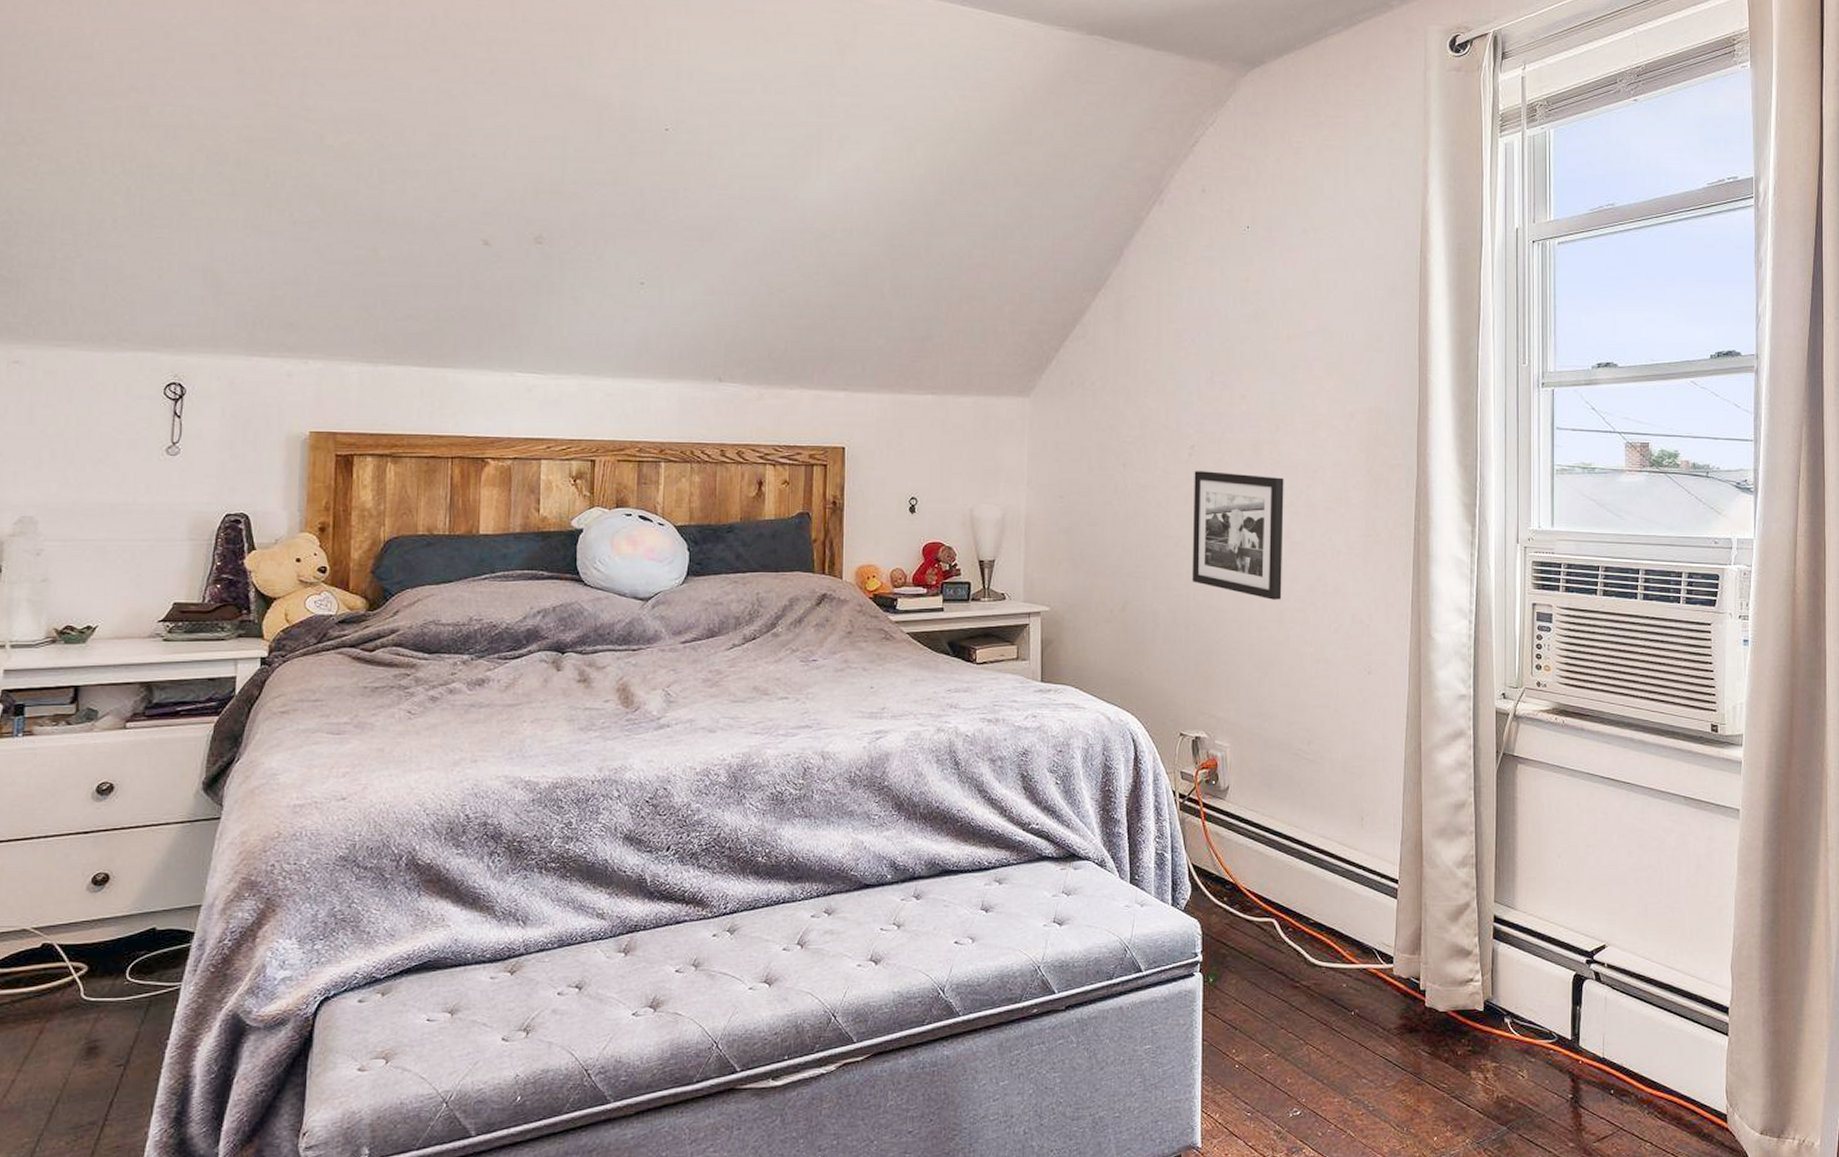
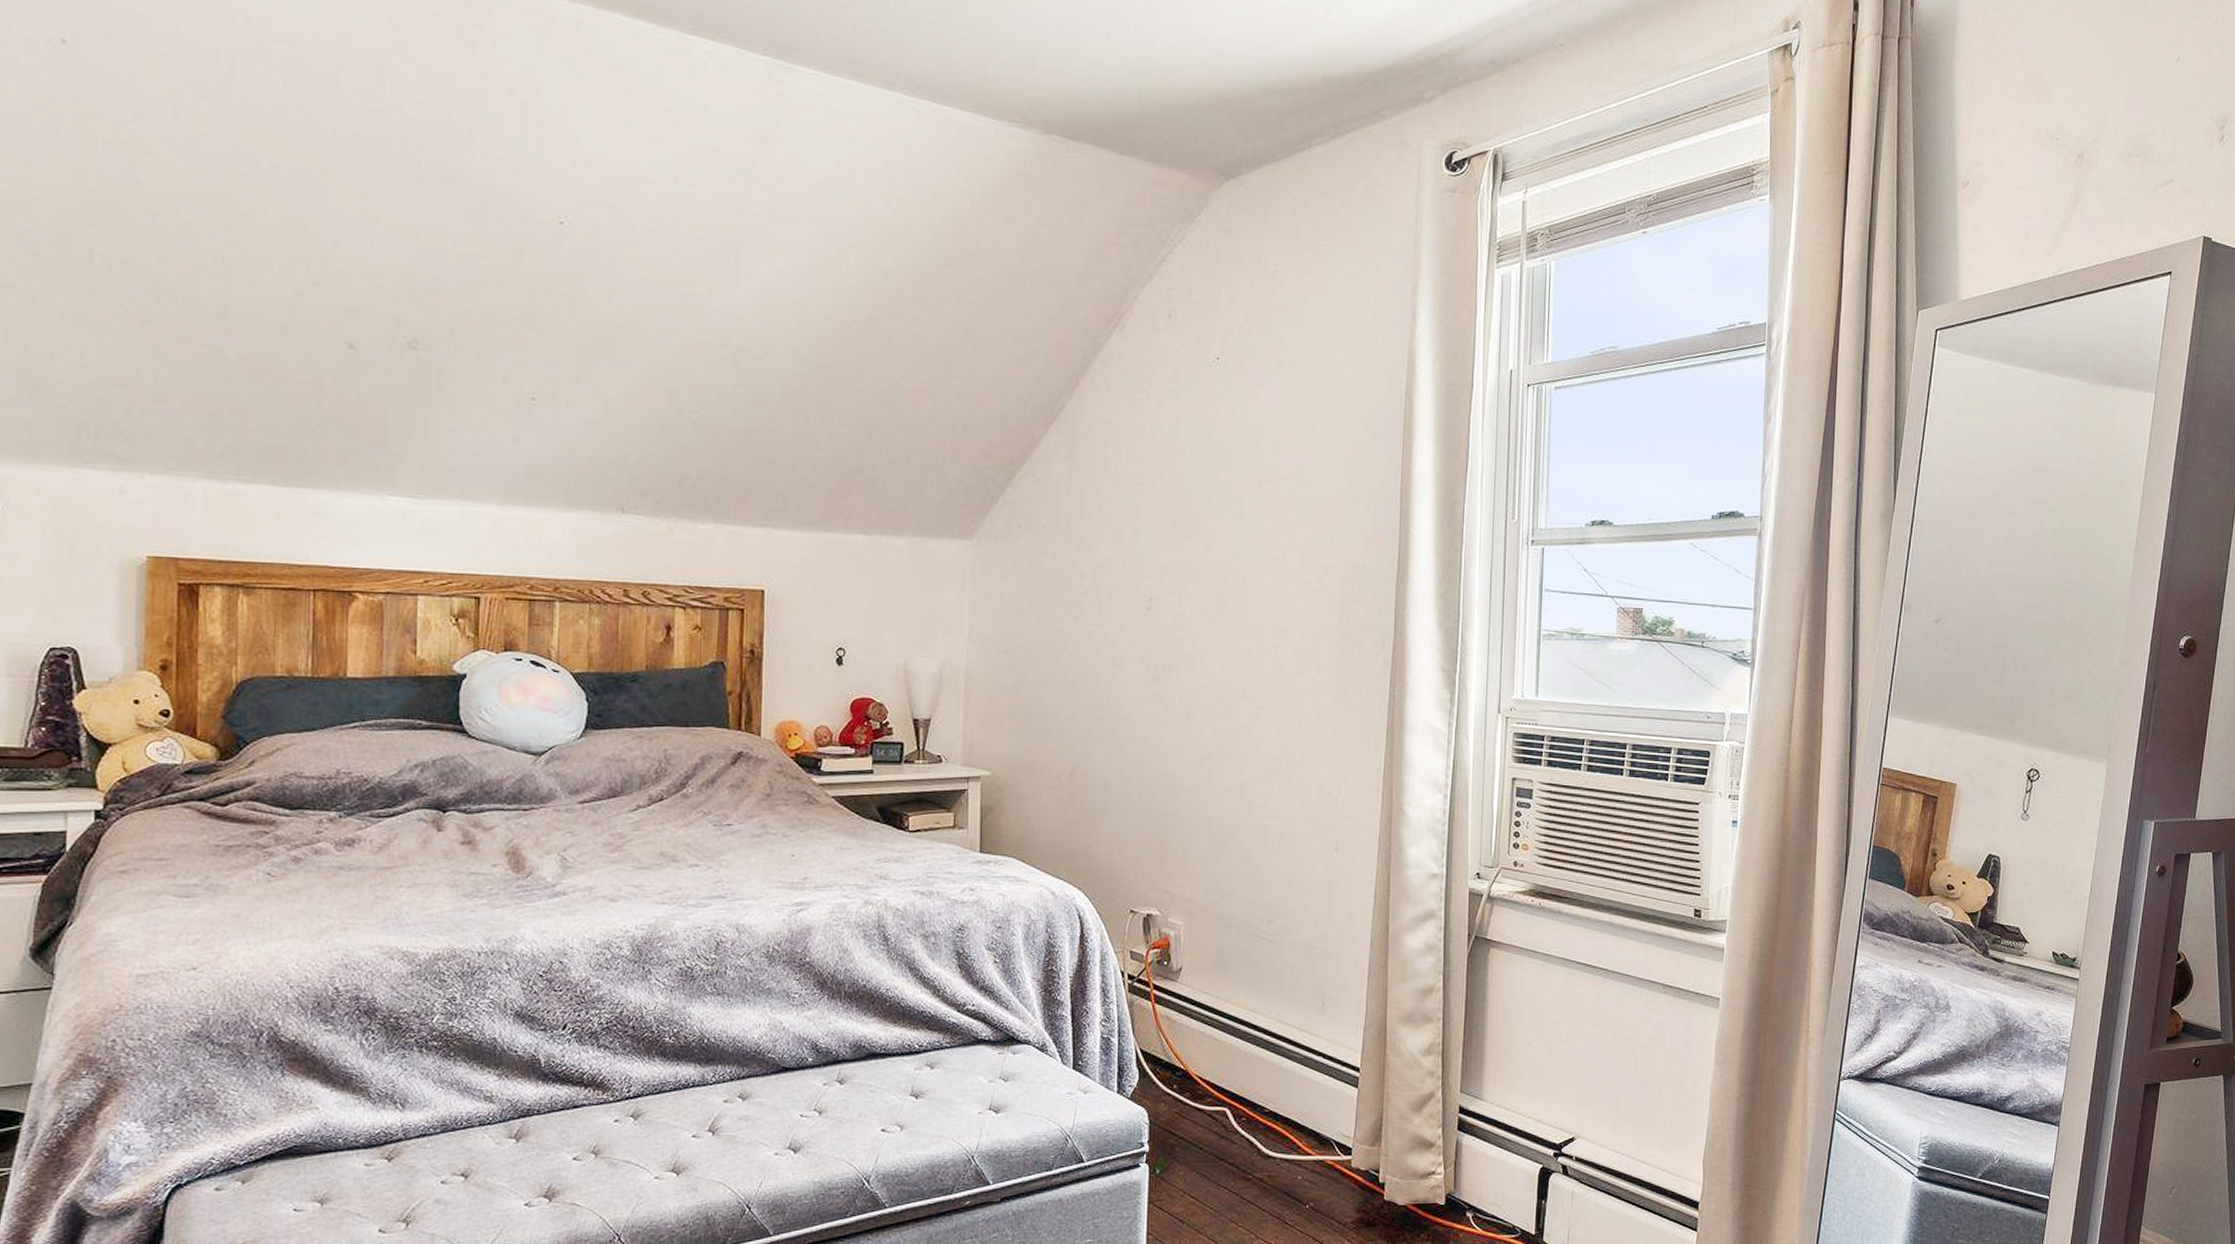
picture frame: present [1192,471,1284,600] -> none [1147,626,1250,769]

